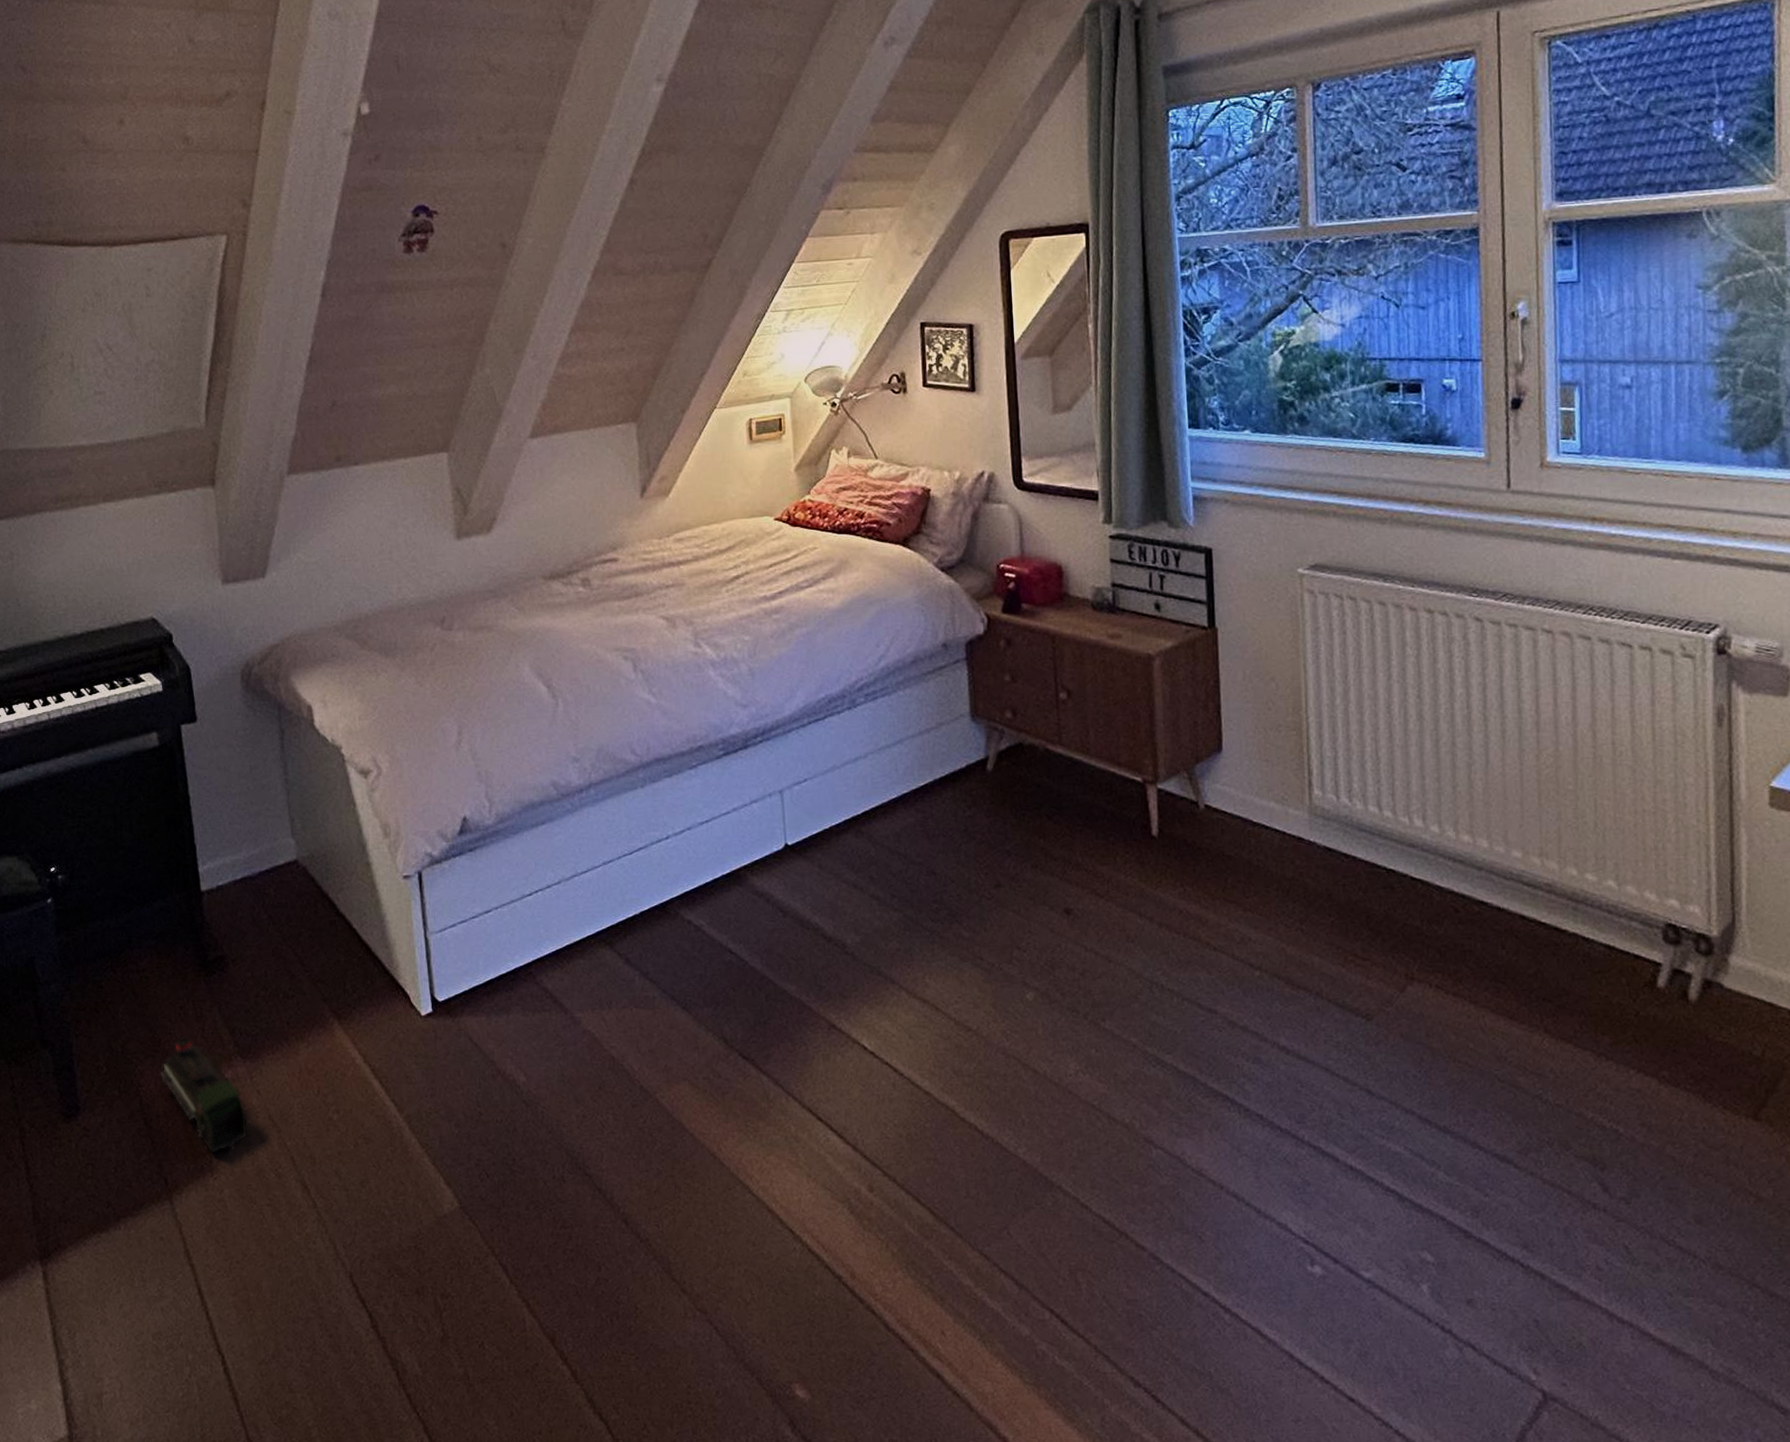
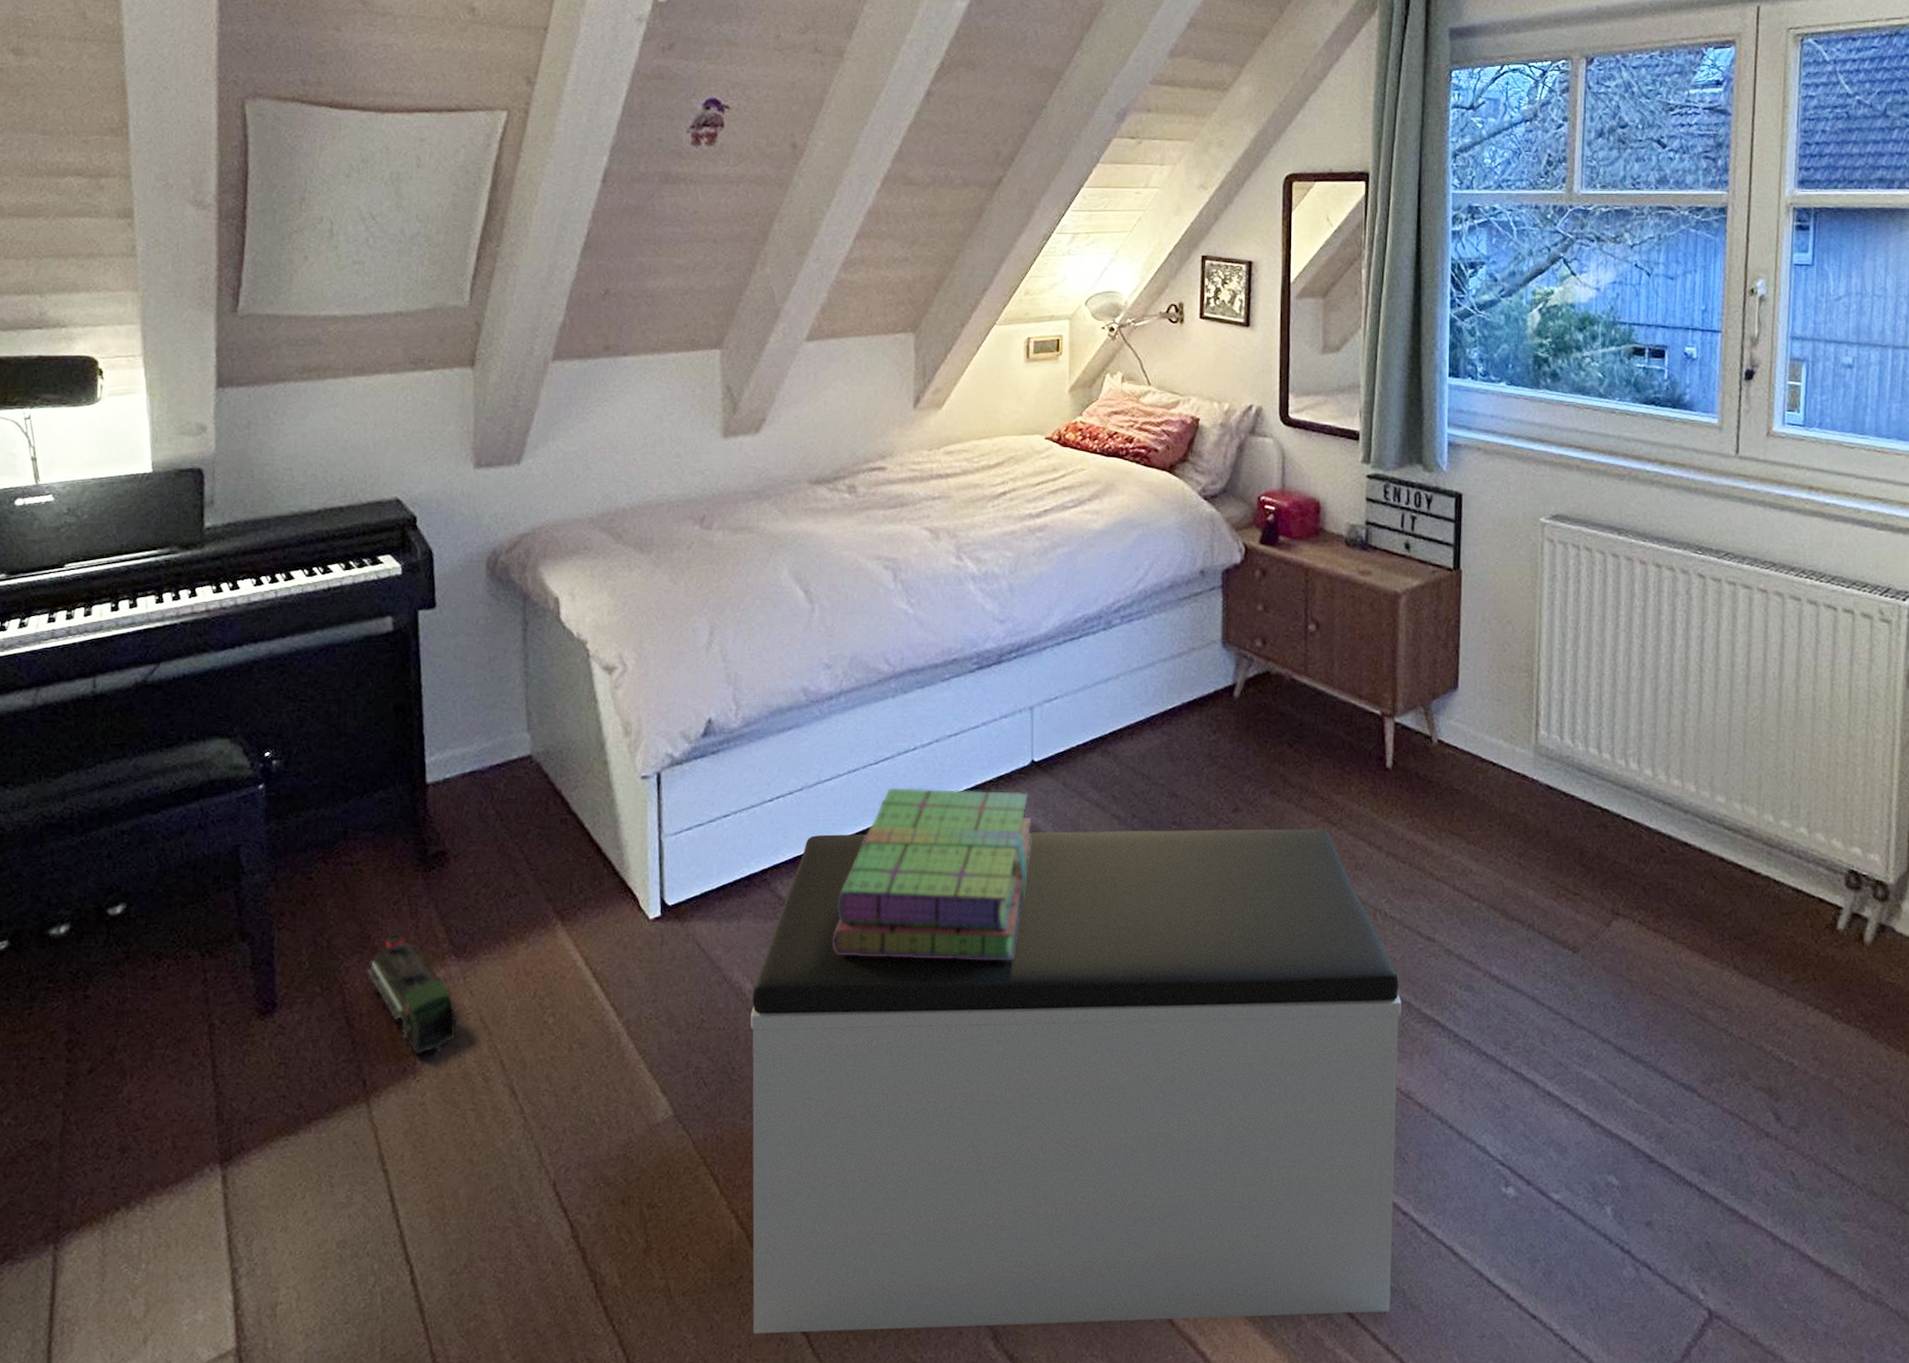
bench: none [526,902,1198,1420] -> present [751,829,1402,1334]
stack of books: none [601,876,792,1046] -> present [833,787,1032,961]

